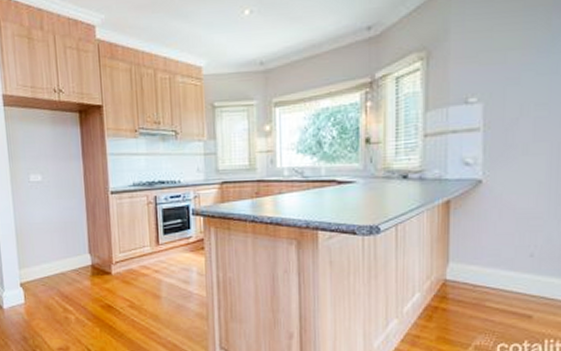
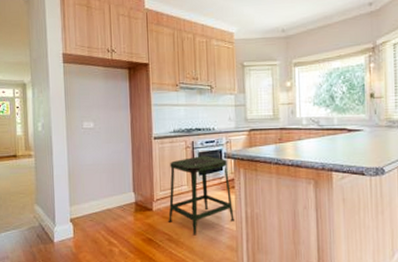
stool: none [129,212,204,302] -> present [168,156,234,236]

